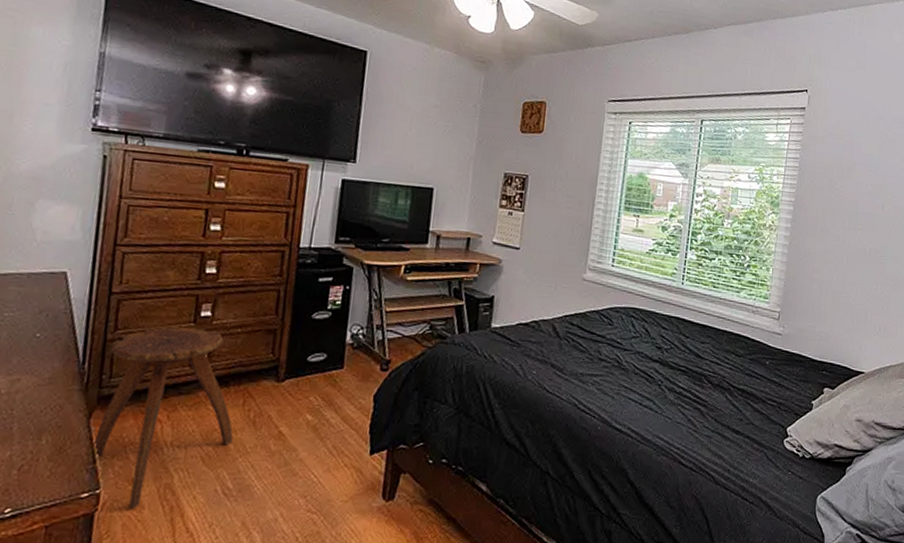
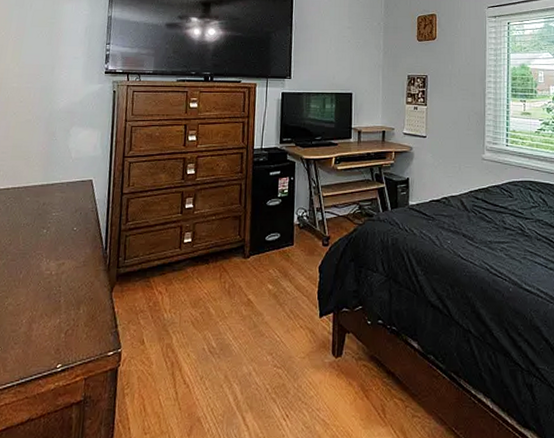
stool: present [91,327,234,508] -> none [114,218,214,364]

